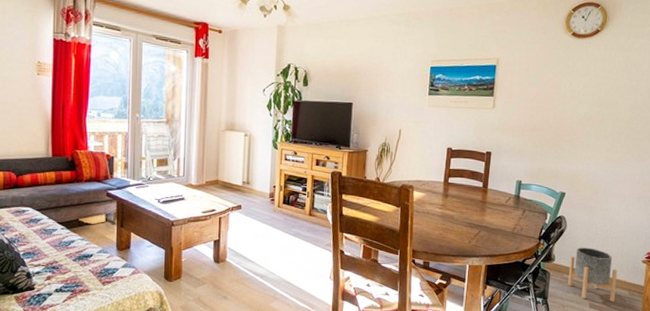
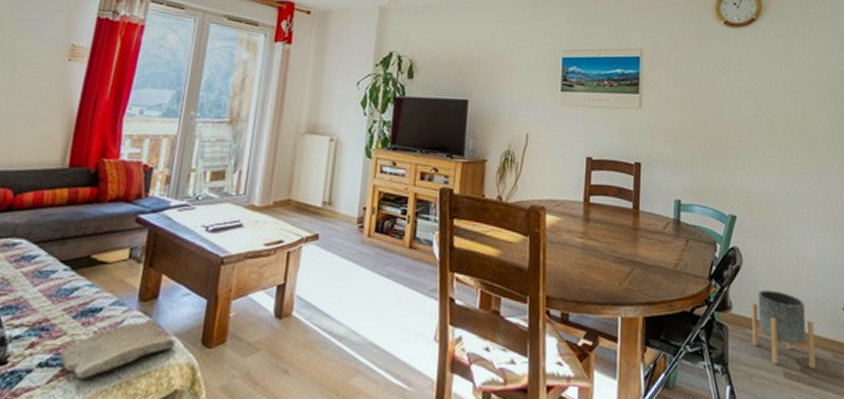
tablet: none [69,263,146,300] -> present [59,320,175,380]

